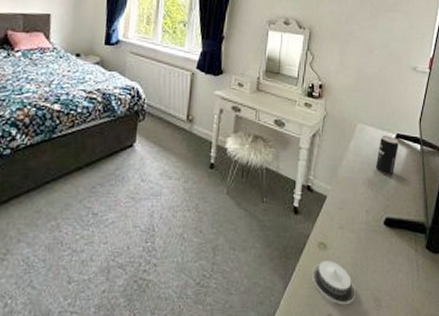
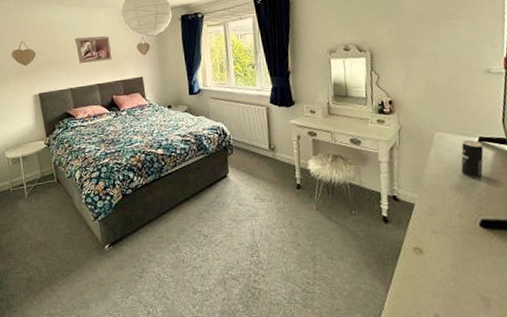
architectural model: present [311,261,356,305] -> none [411,264,461,306]

